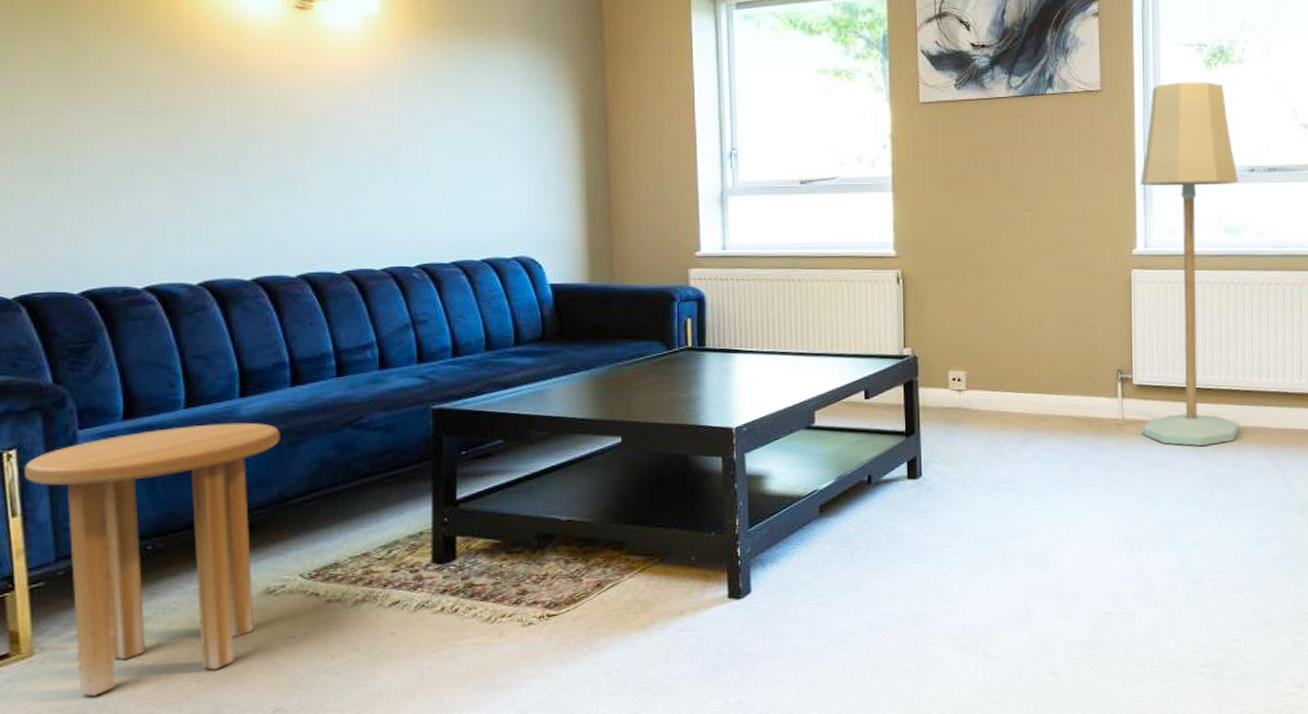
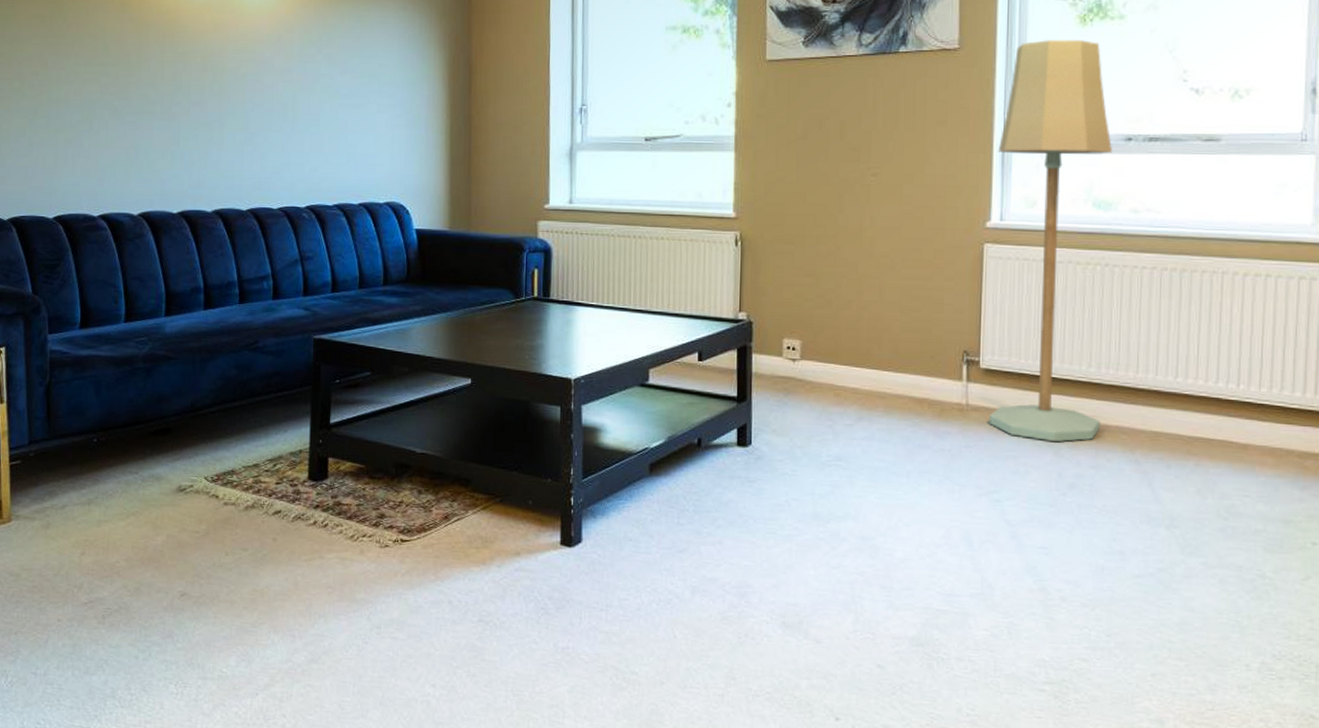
side table: present [25,422,280,697] -> none [10,337,194,563]

